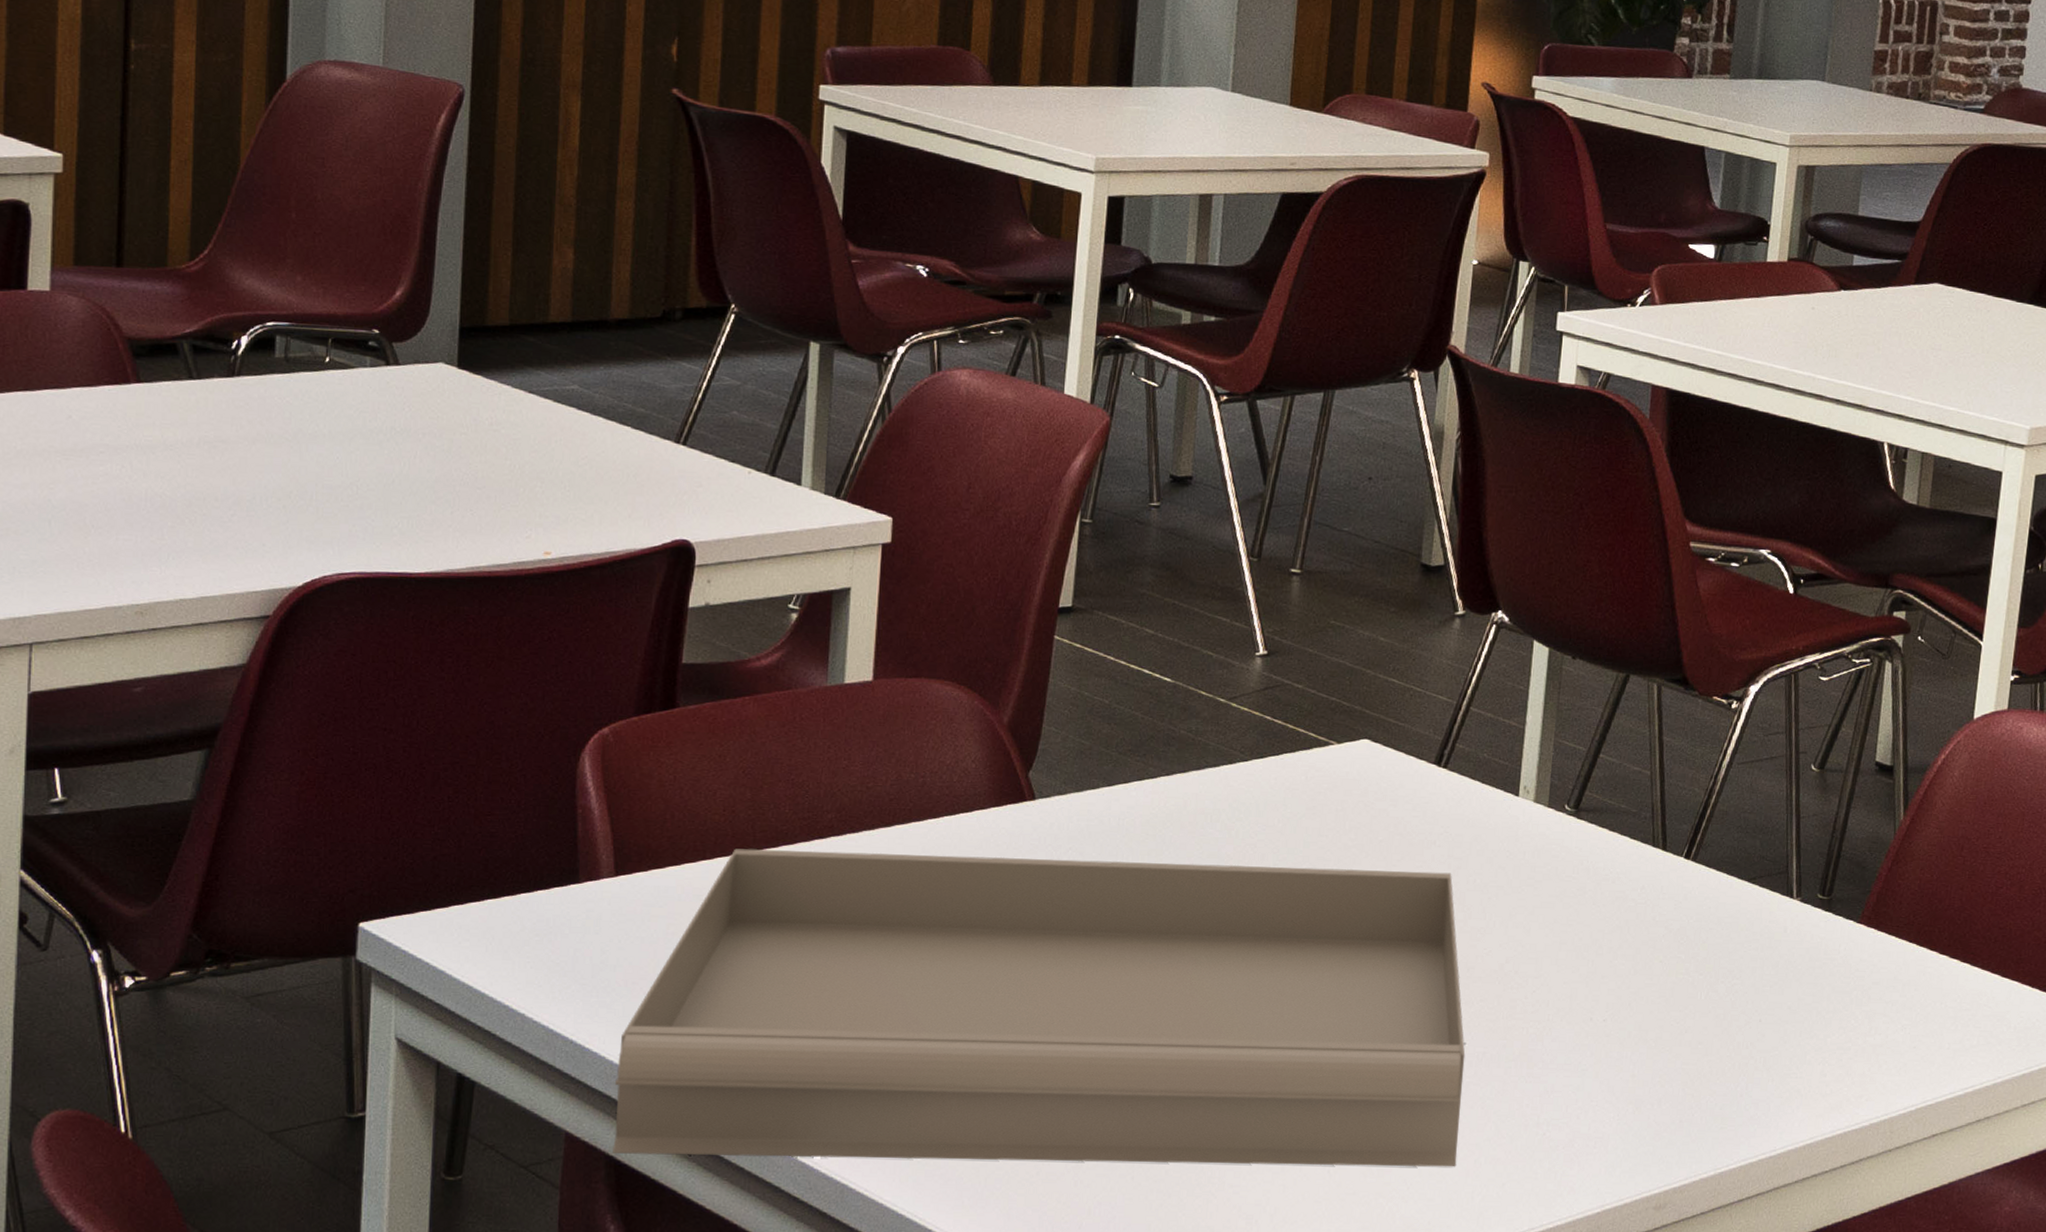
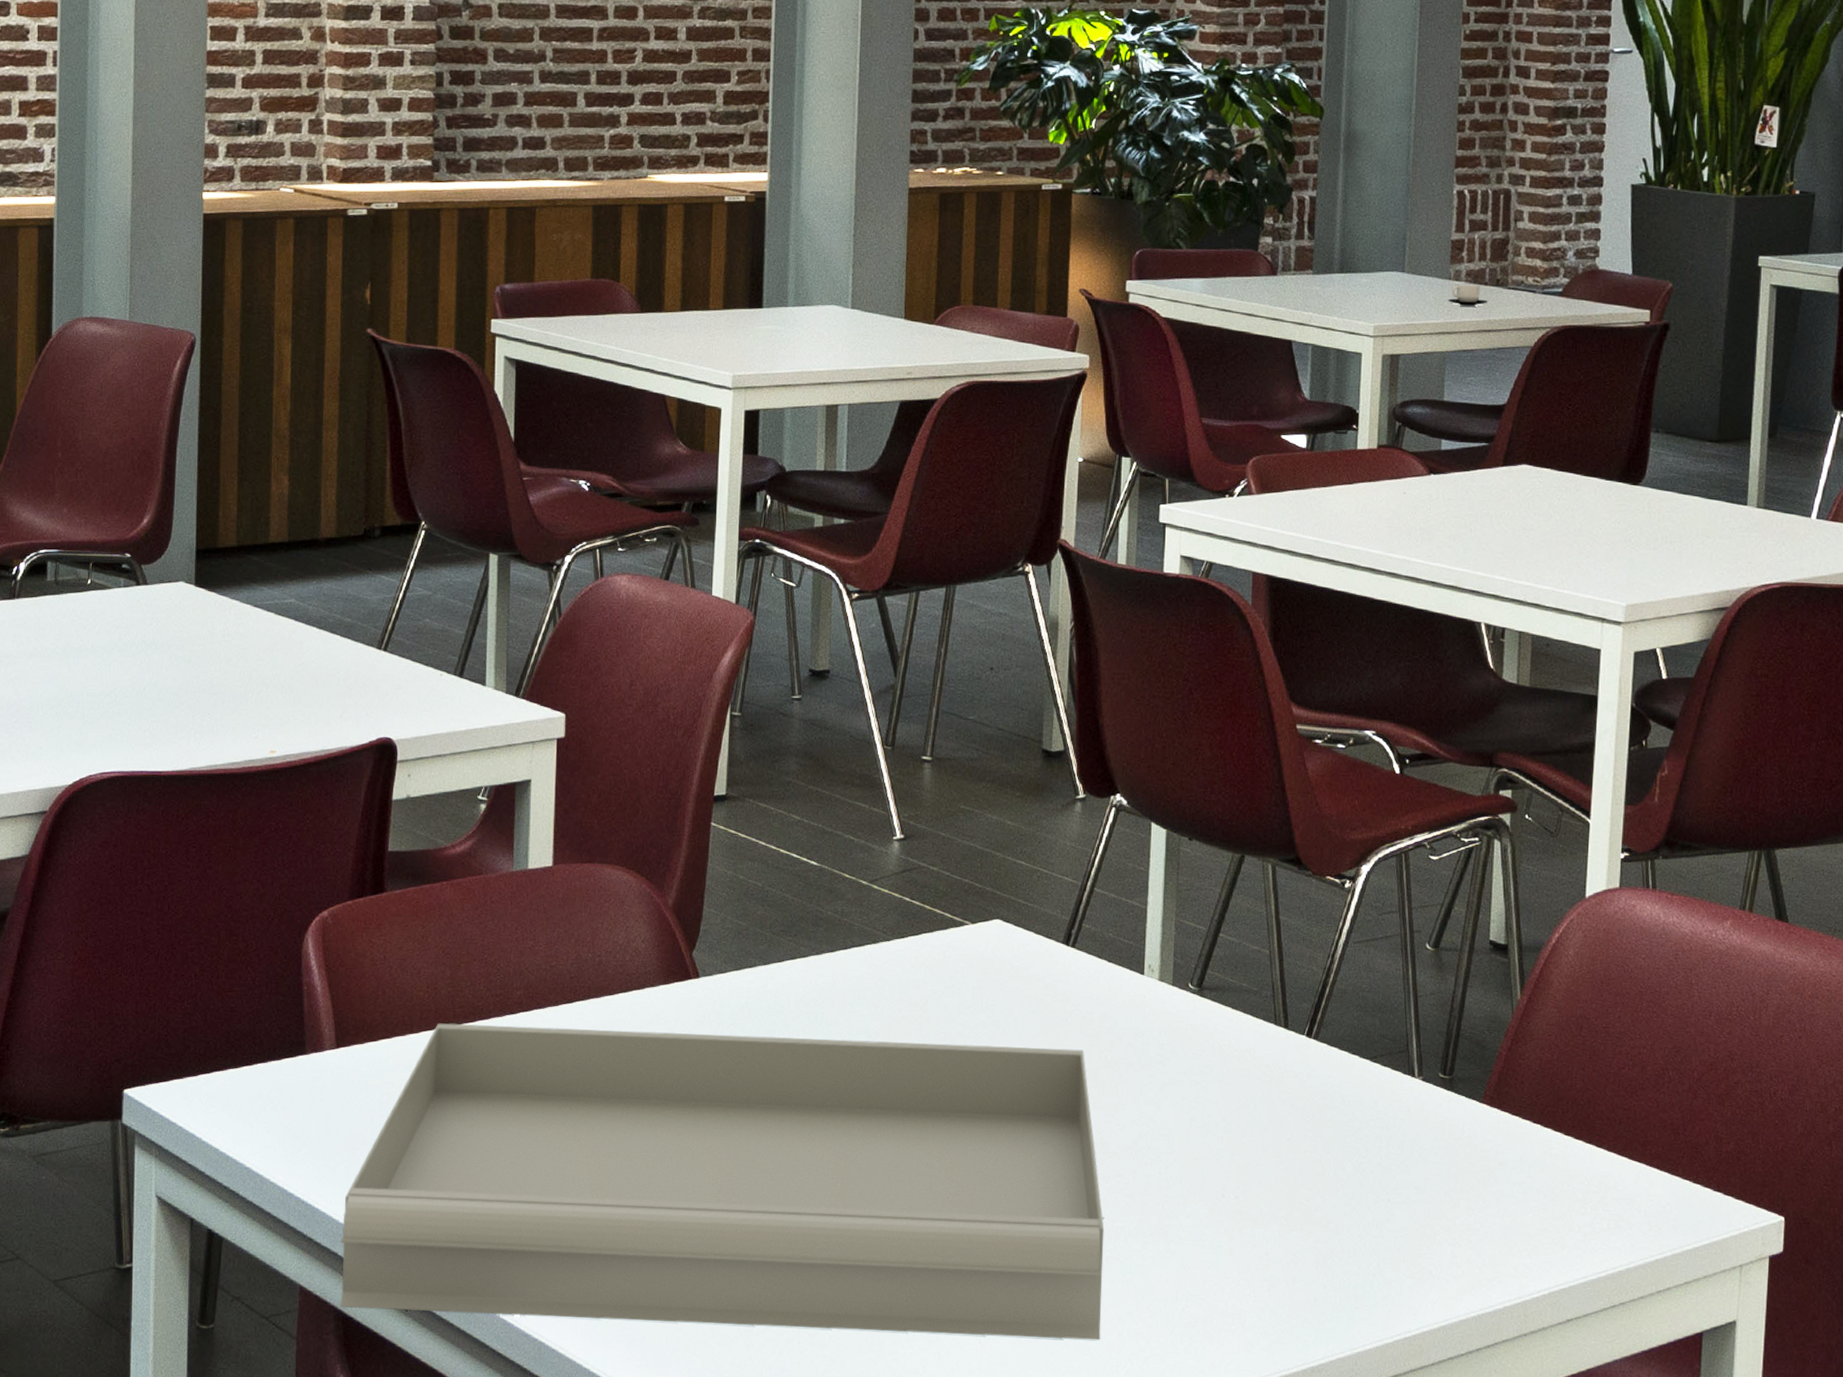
cup: none [1868,96,1908,120] -> present [1448,284,1487,306]

